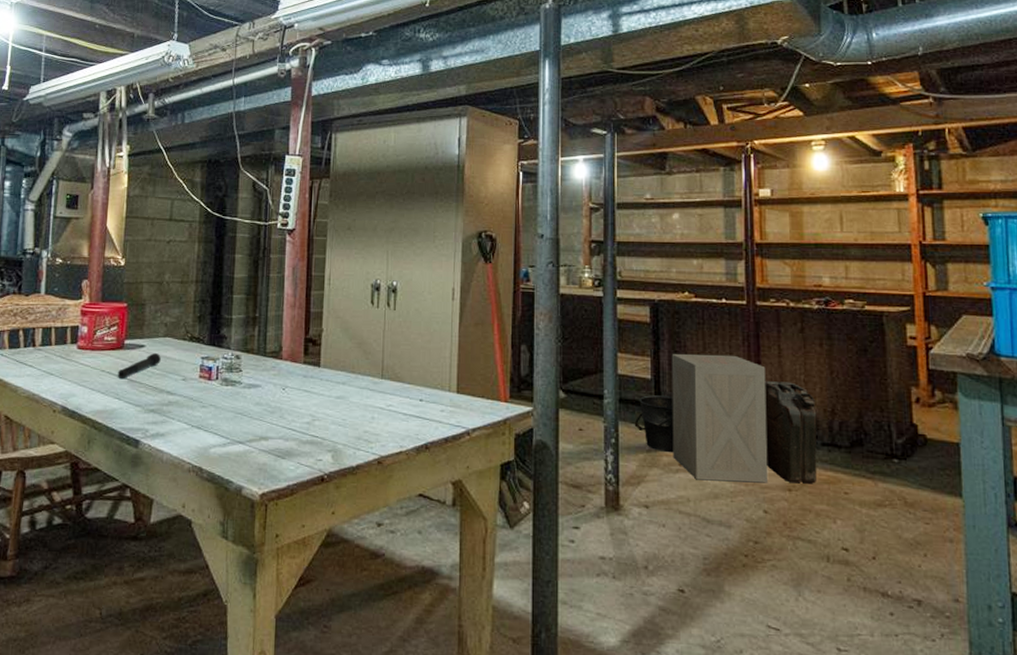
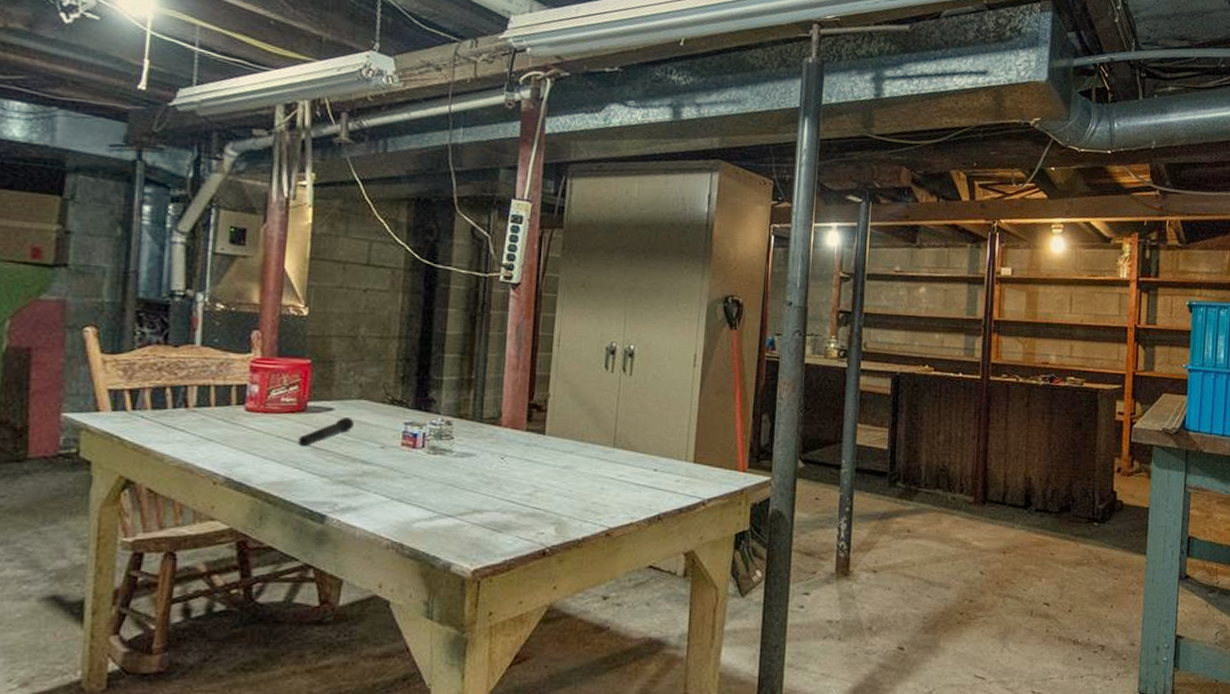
bucket: present [634,395,674,453] -> none [868,465,907,521]
wooden crate: present [671,354,769,483] -> none [902,425,993,547]
jerry can: present [765,381,817,484] -> none [986,452,1034,547]

